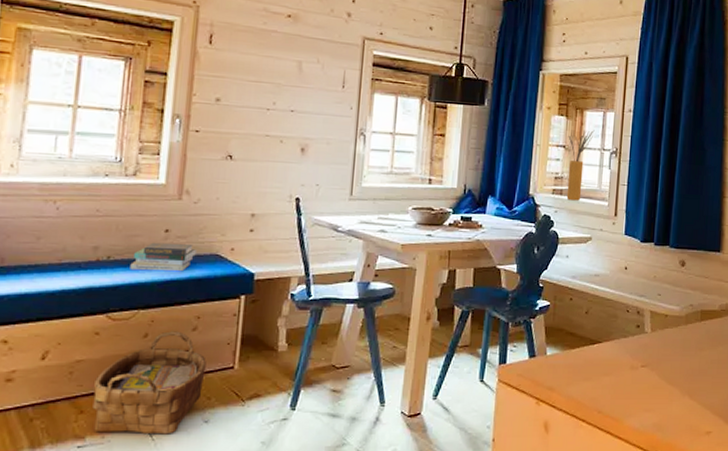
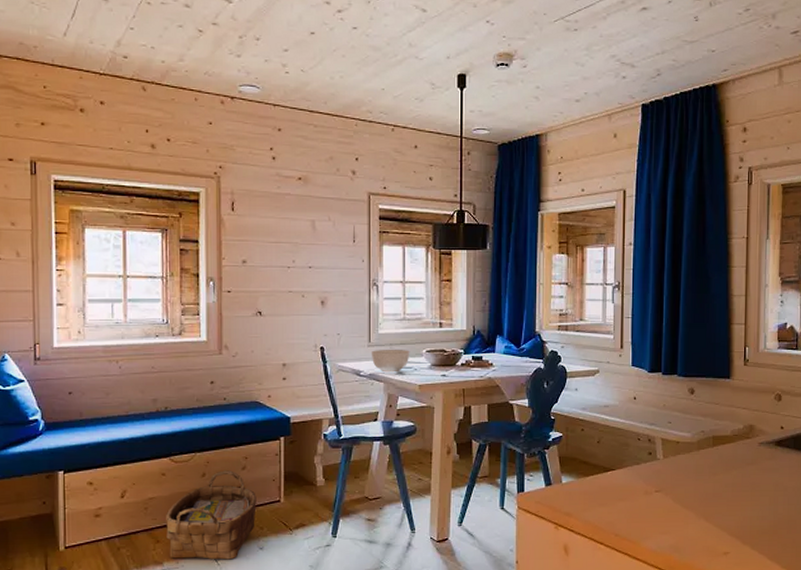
books: present [130,242,196,272] -> none [184,393,238,419]
bowl: none [351,204,395,230] -> present [371,350,410,373]
vase: present [566,125,595,201] -> none [570,262,596,336]

